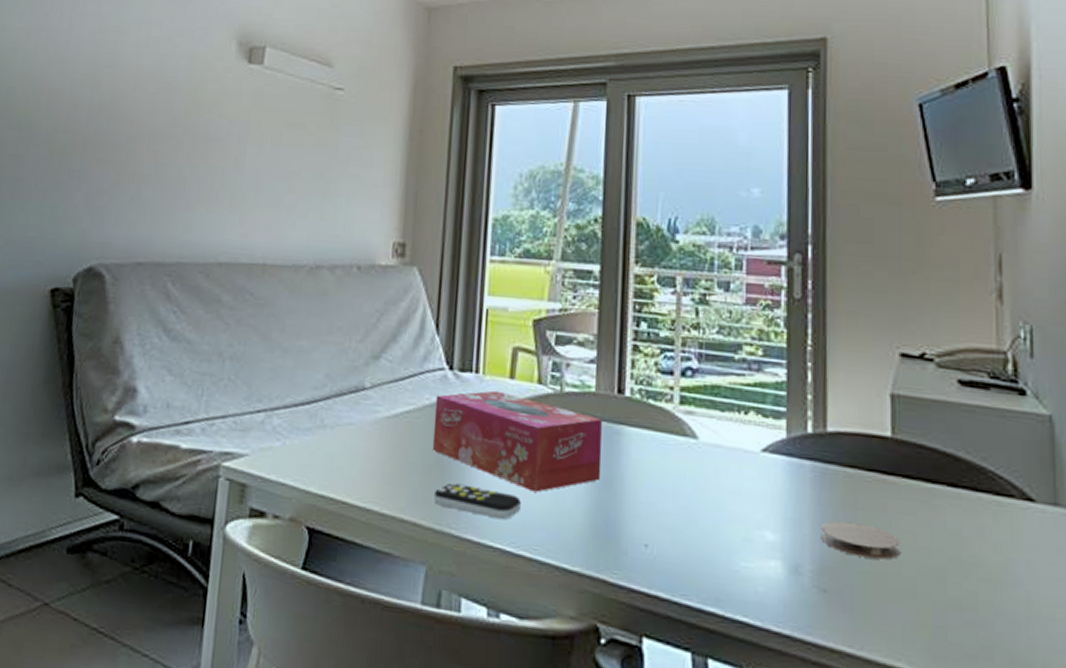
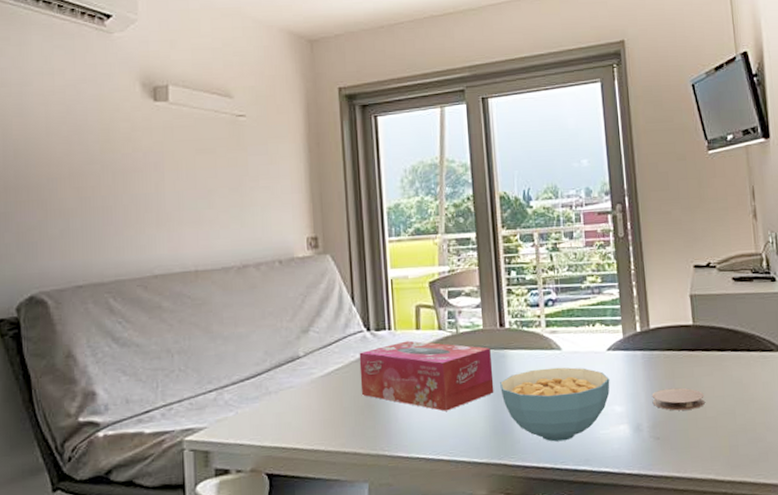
remote control: present [434,481,521,520] -> none [368,415,436,437]
cereal bowl: none [609,458,762,566] -> present [500,367,610,442]

